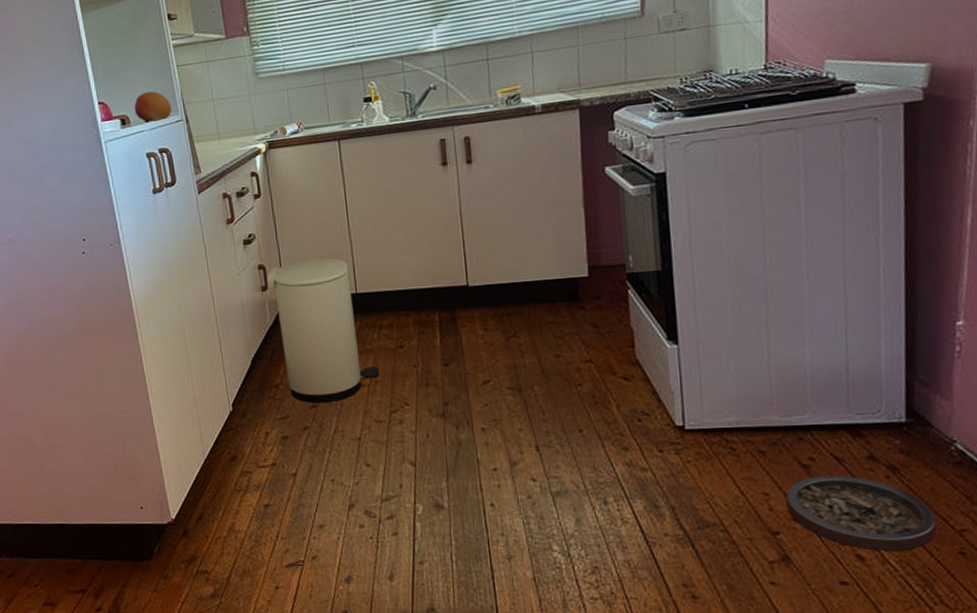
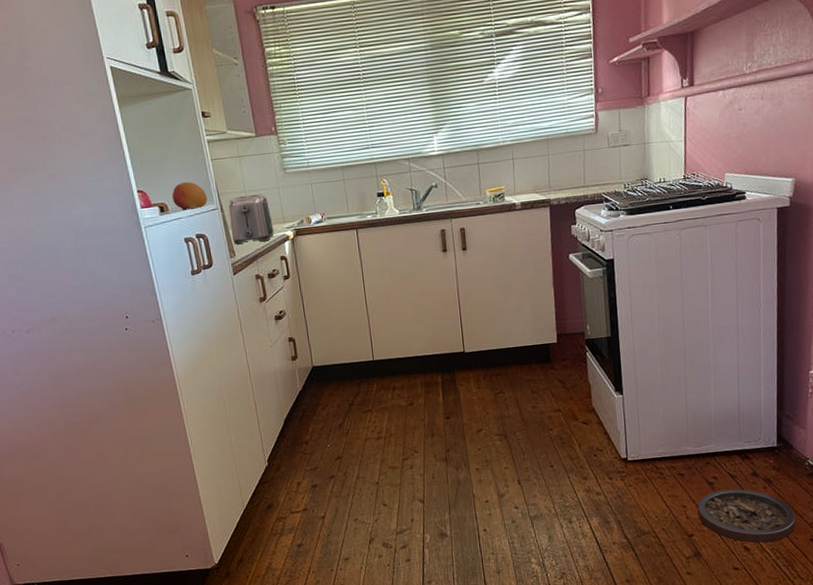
toaster: none [194,102,244,161] -> present [228,193,274,246]
pedal bin: present [267,258,380,403] -> none [296,330,394,455]

